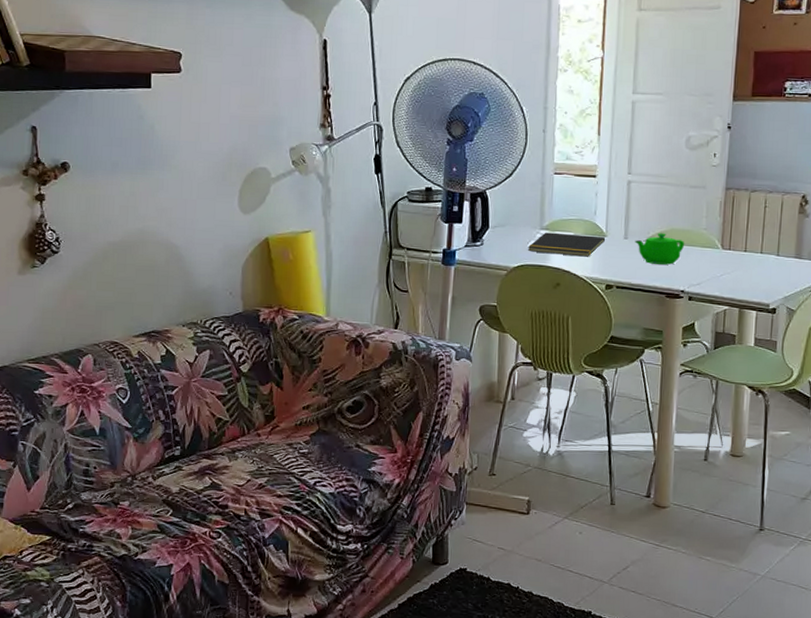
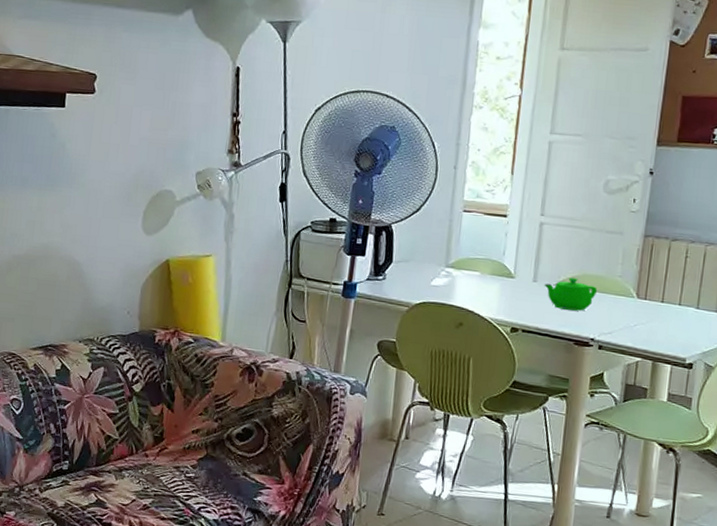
notepad: present [527,232,606,257] -> none [431,270,514,298]

